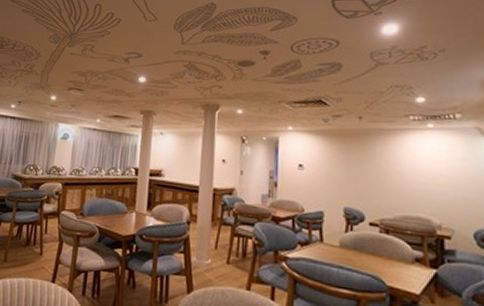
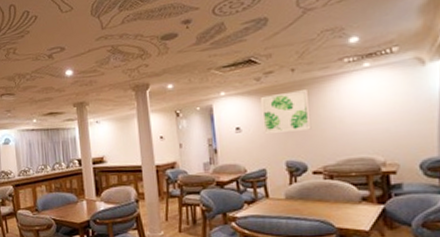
wall art: none [326,138,374,180] -> present [261,90,312,134]

